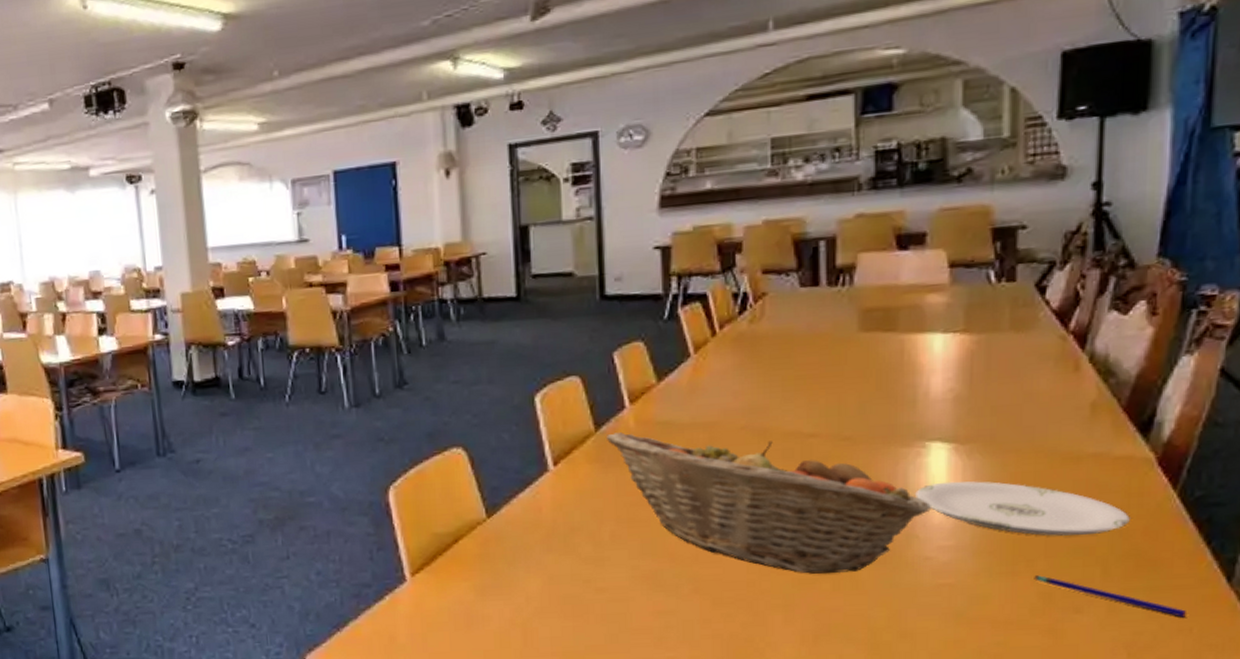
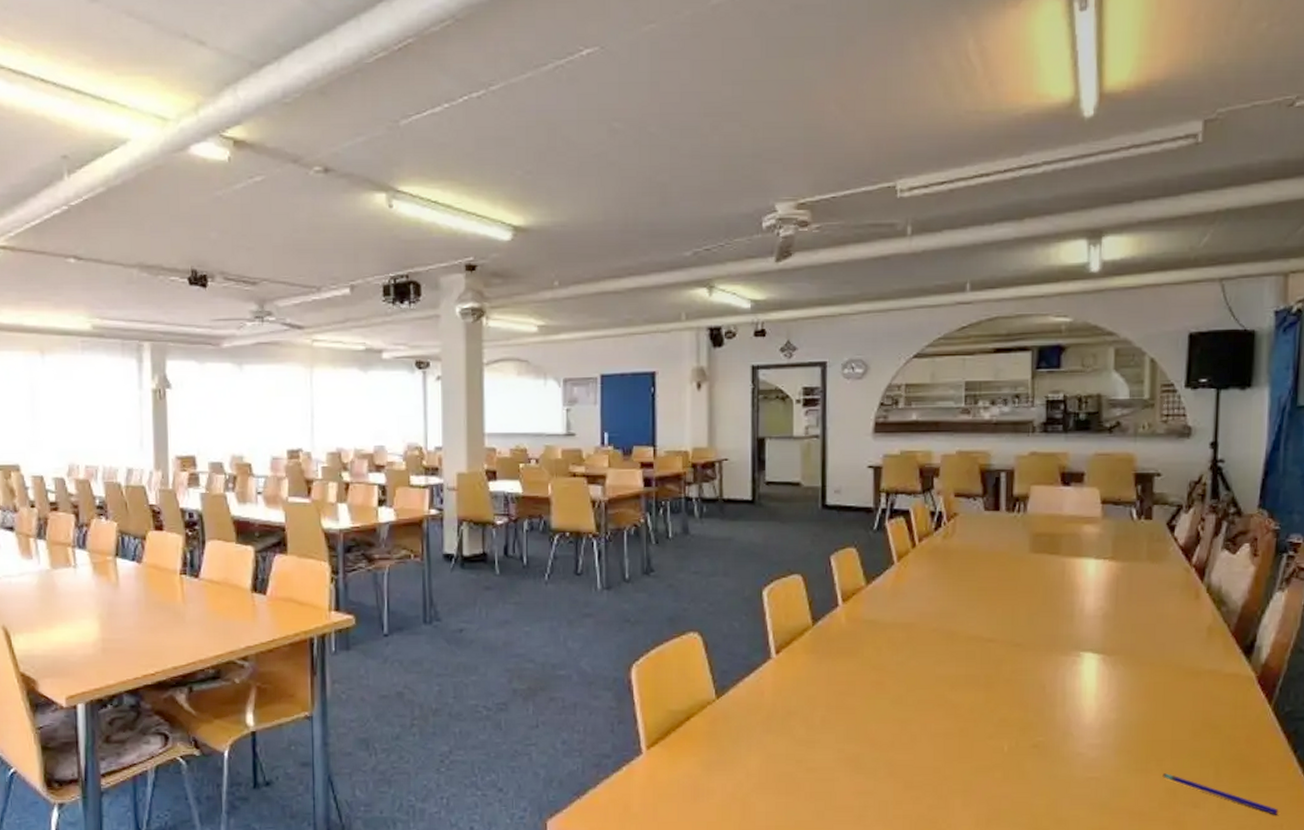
fruit basket: present [605,432,931,574] -> none [821,627,1083,764]
plate: present [915,481,1130,536] -> none [1071,687,1236,740]

